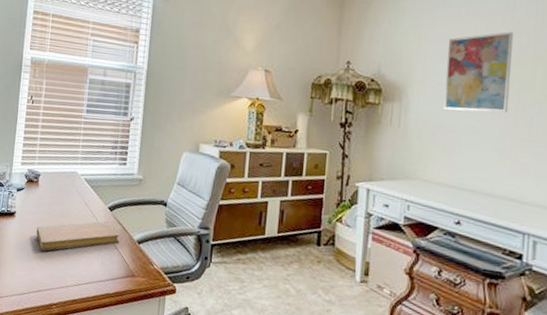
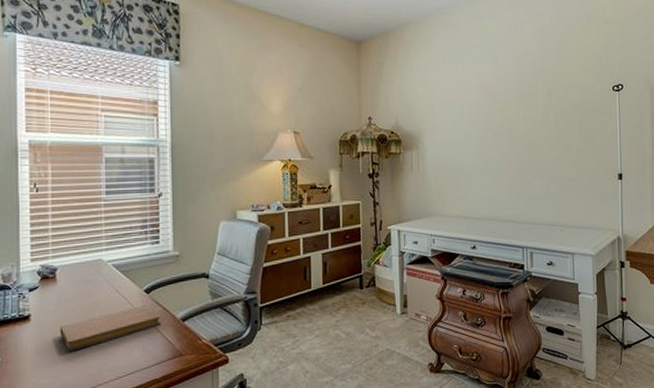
wall art: present [443,32,514,113] -> none [451,82,502,153]

